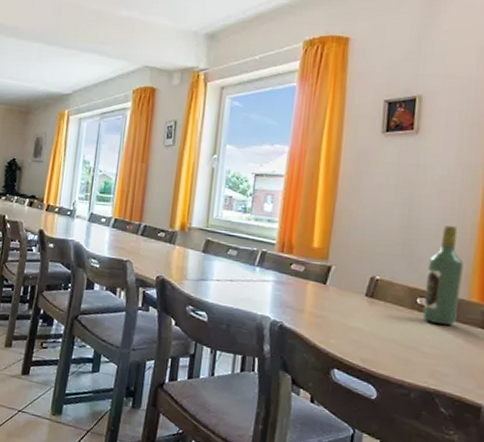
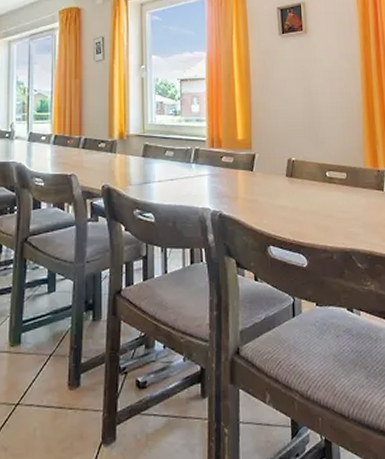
wine bottle: present [422,226,465,325] -> none [330,108,358,191]

